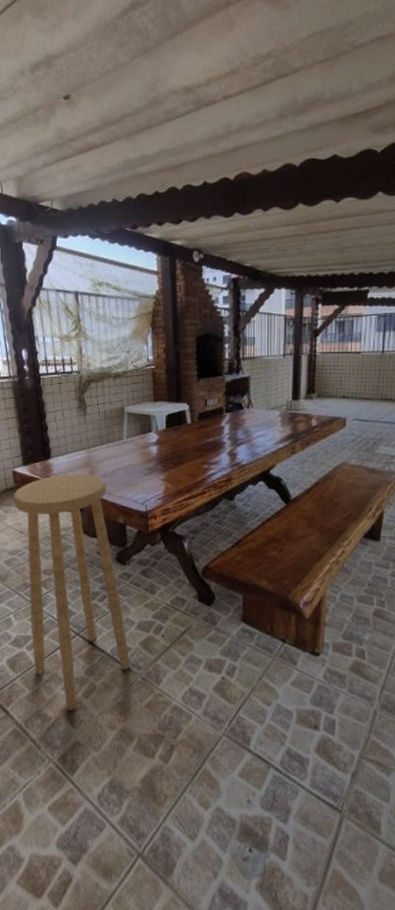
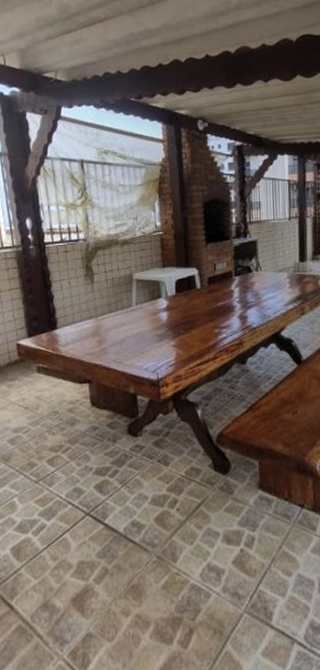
stool: present [14,473,130,711] -> none [18,343,144,599]

